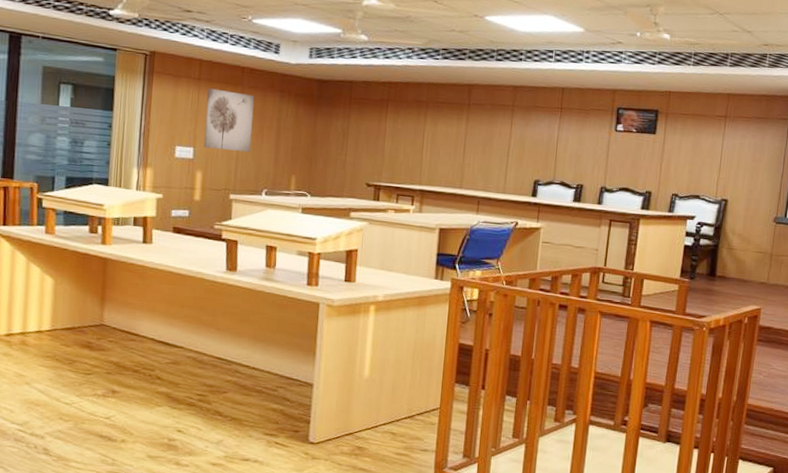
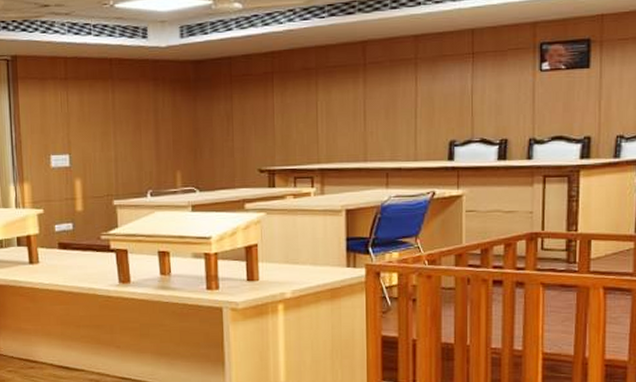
wall art: present [203,88,255,152] -> none [76,87,130,153]

